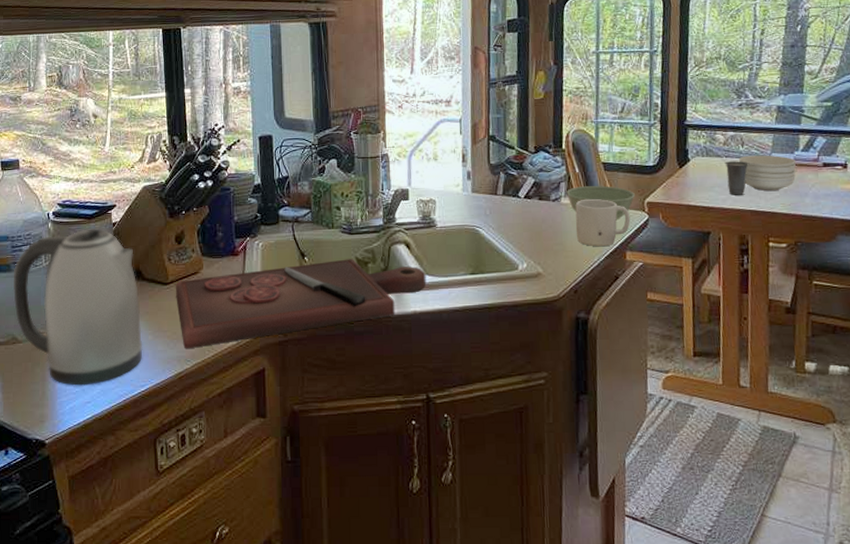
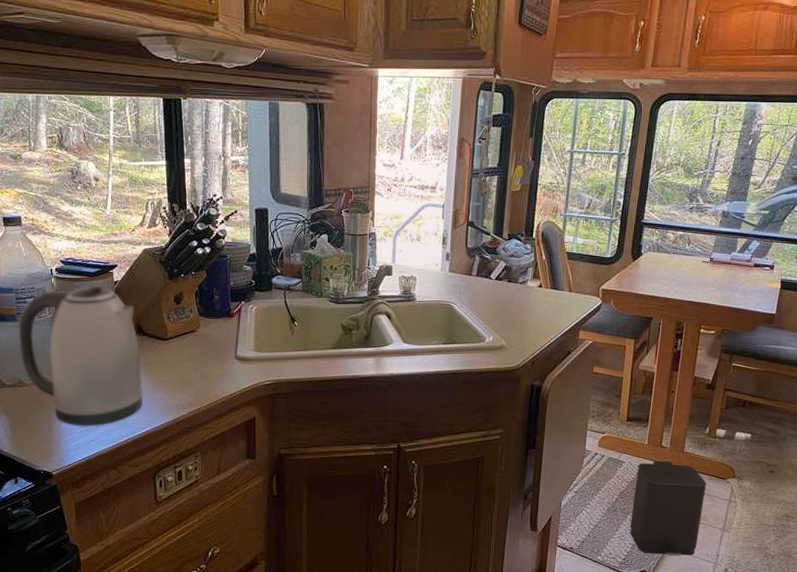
cutting board: present [175,259,426,348] -> none [174,325,404,397]
bowl: present [567,185,635,221] -> none [533,272,592,304]
mug: present [575,198,631,247] -> none [539,283,586,326]
pedal bin: none [712,404,802,526] -> present [629,460,707,557]
cup: present [724,161,750,195] -> none [672,257,693,287]
bowl: present [739,155,797,192] -> none [684,253,732,286]

